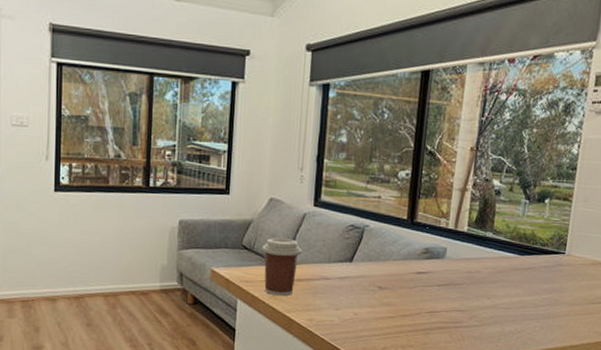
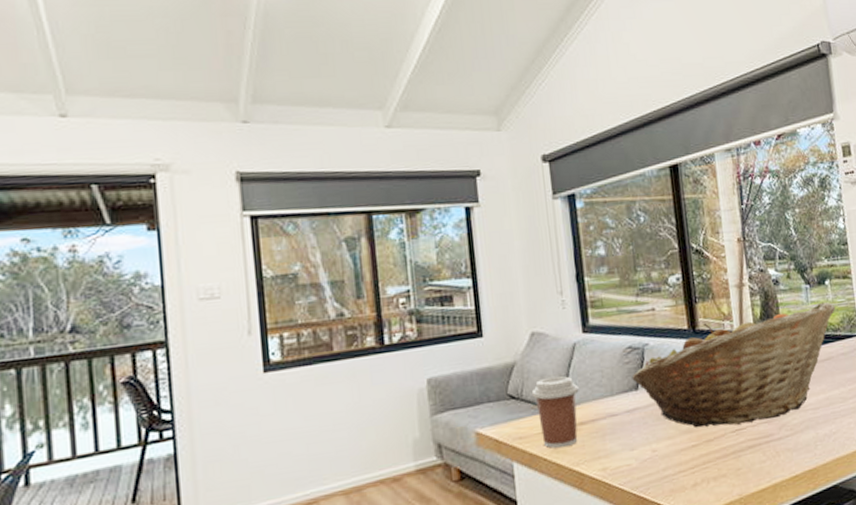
fruit basket: none [348,216,549,309] -> present [632,301,836,428]

